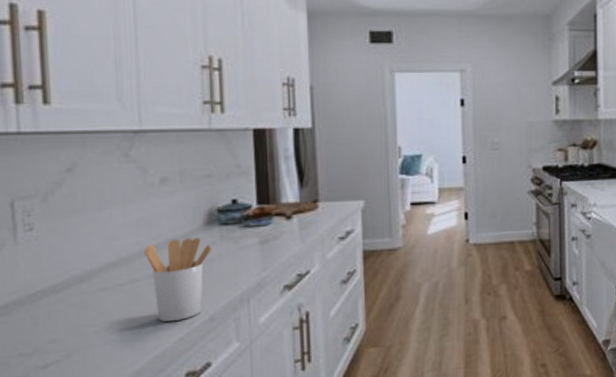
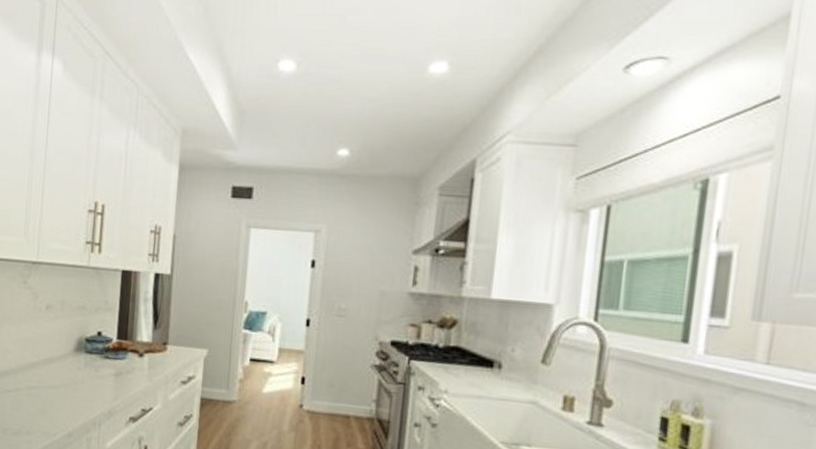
utensil holder: present [145,237,212,322] -> none [28,360,78,431]

